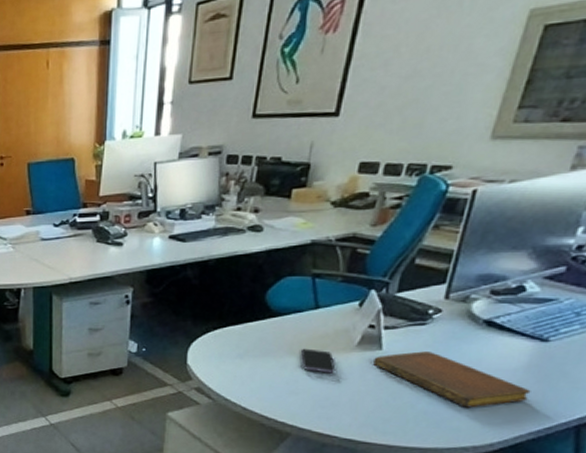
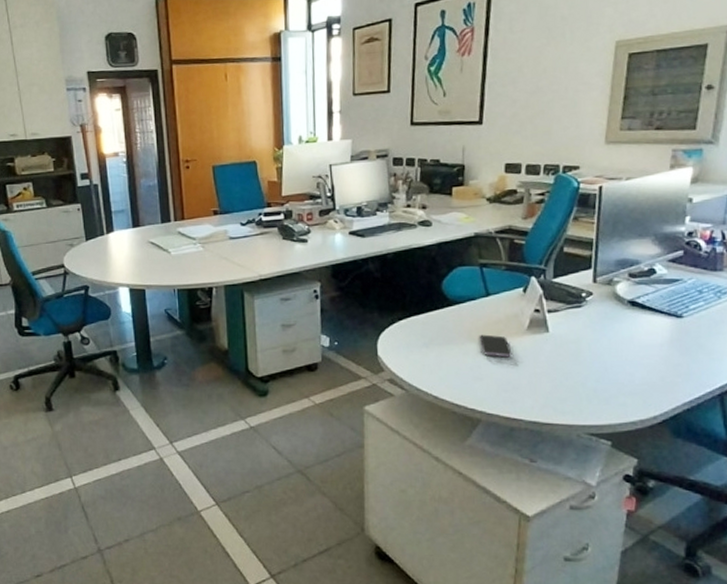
notebook: present [373,351,531,408] -> none [543,332,678,383]

